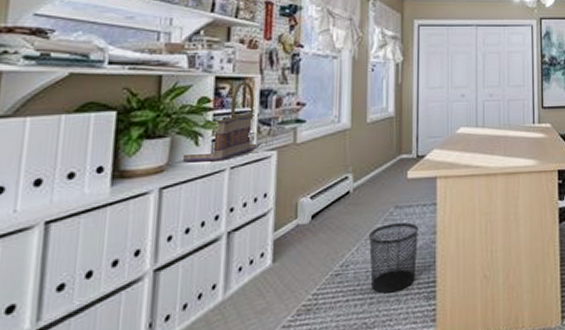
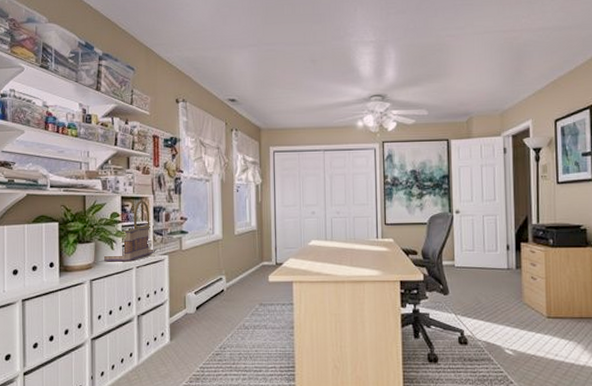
waste bin: present [369,222,419,294] -> none [241,317,279,372]

